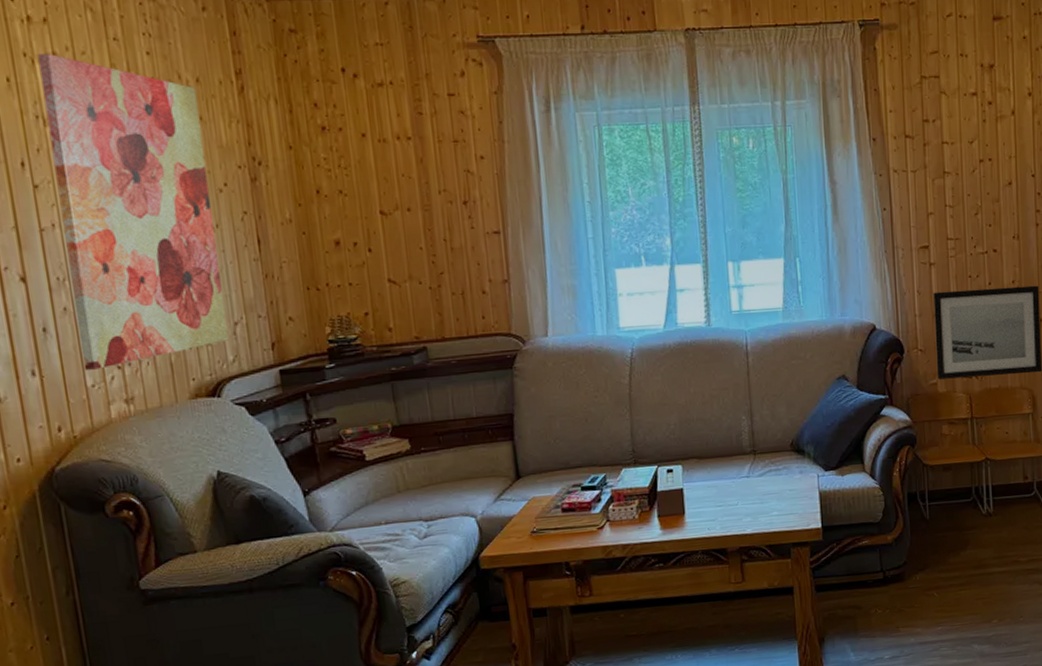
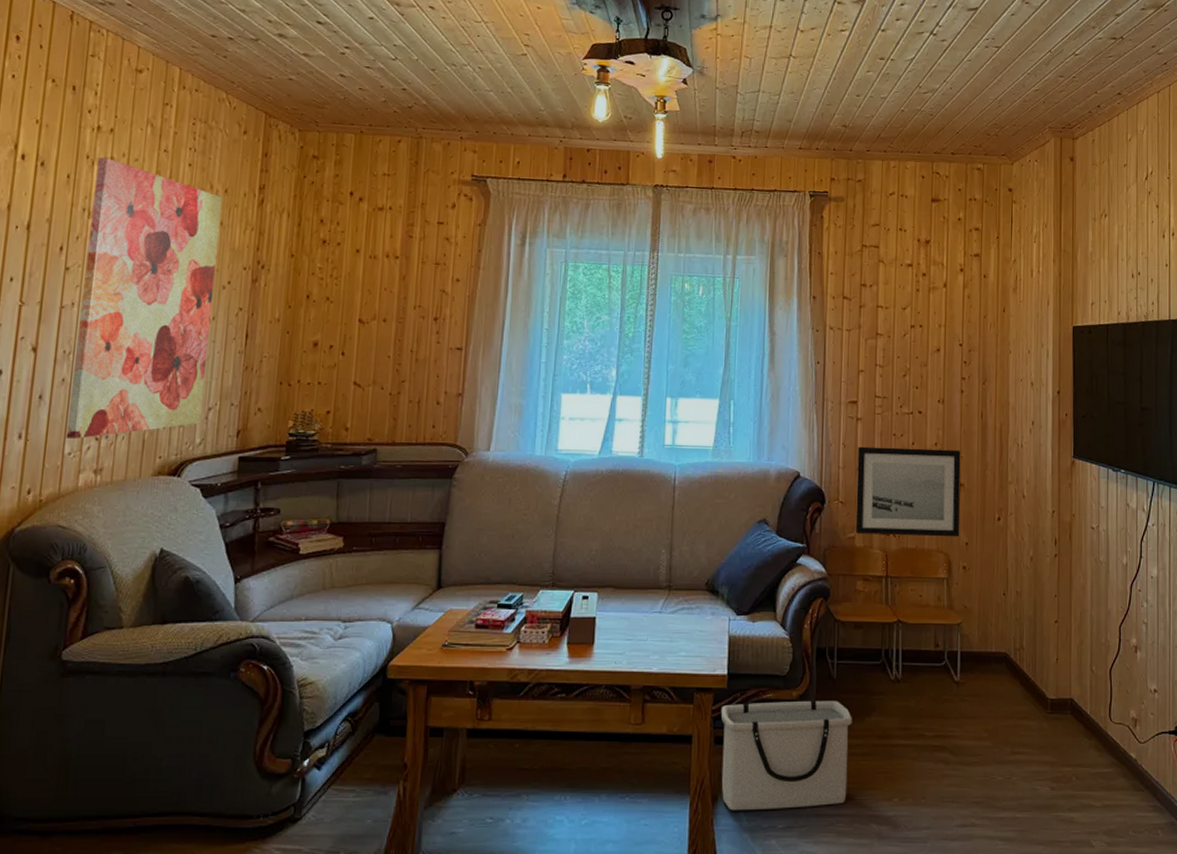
storage bin: none [818,539,948,649] -> present [720,700,852,811]

